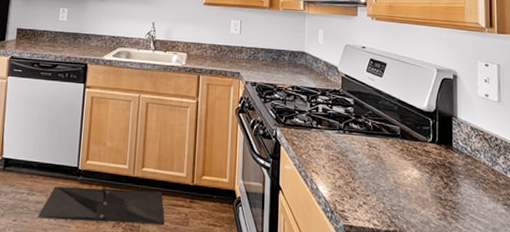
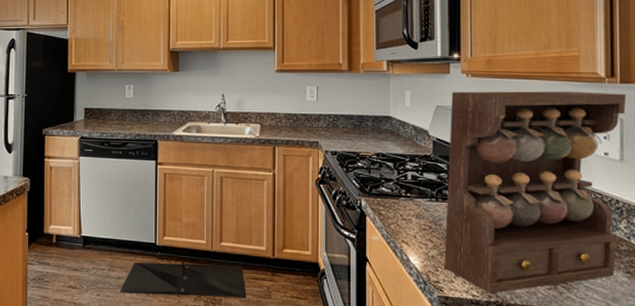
spice rack: none [349,33,503,223] -> present [444,91,627,294]

